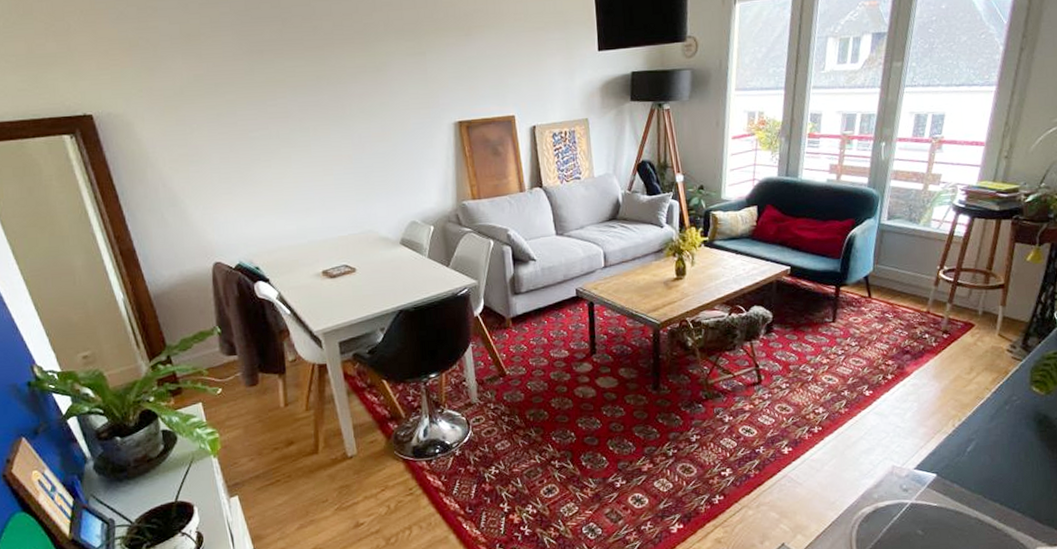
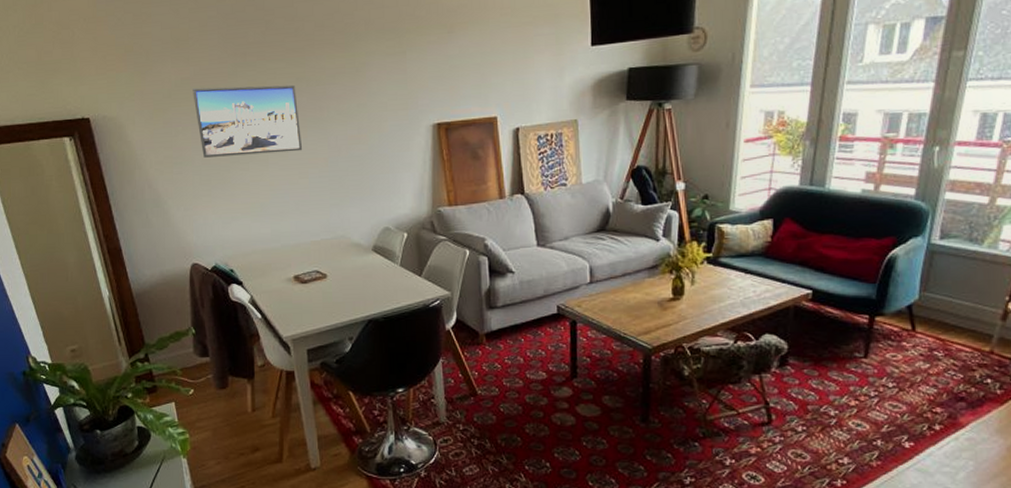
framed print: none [207,83,326,156] -> present [192,84,303,158]

